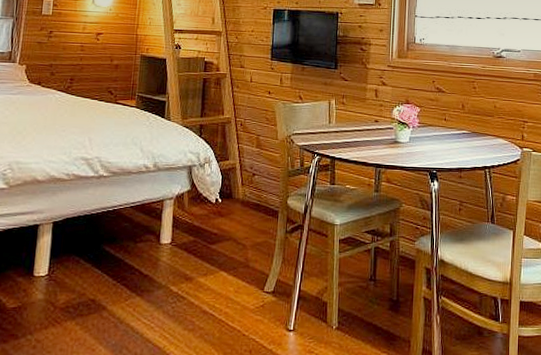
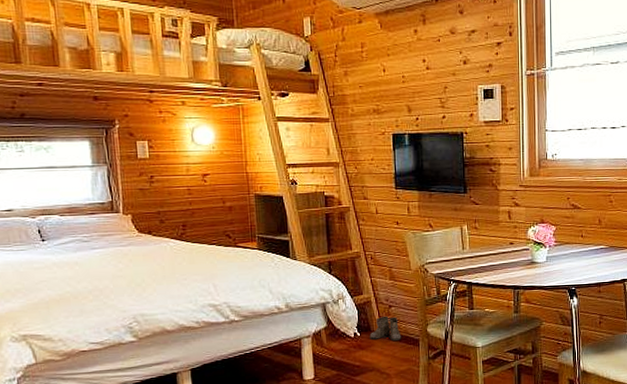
boots: none [230,184,264,211] -> present [369,316,404,342]

